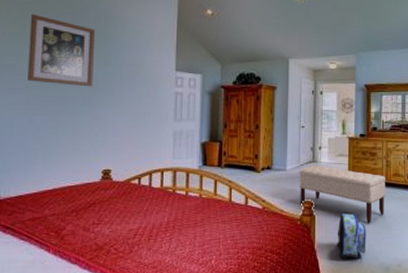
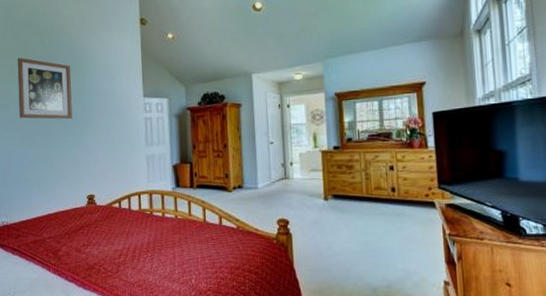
bench: present [299,165,385,223] -> none [271,182,367,241]
backpack: present [337,214,366,259] -> none [317,231,350,279]

